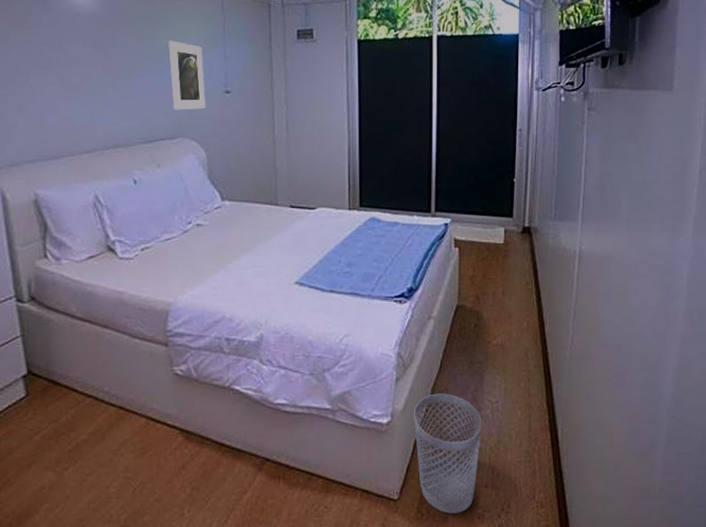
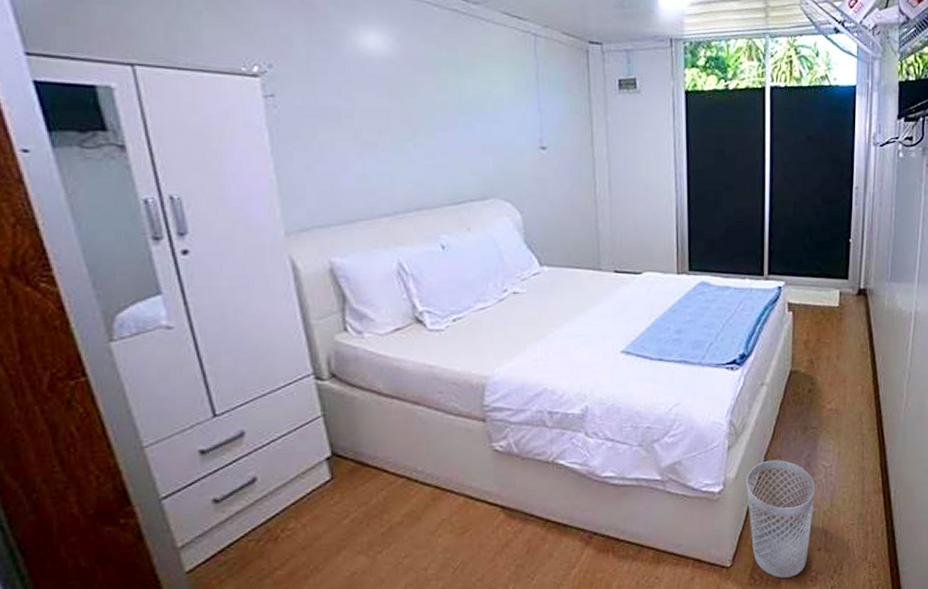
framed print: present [168,40,206,110] -> none [475,90,519,169]

